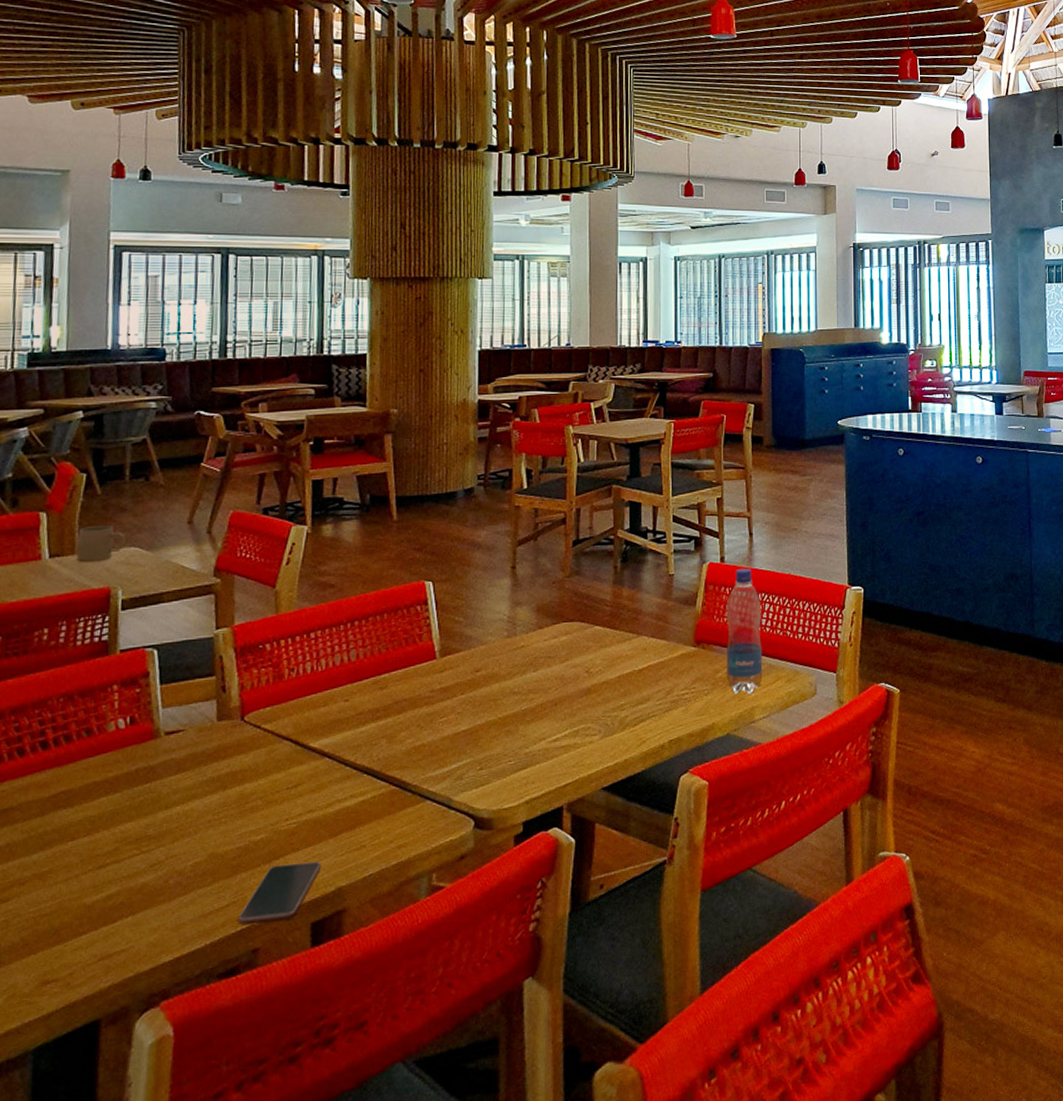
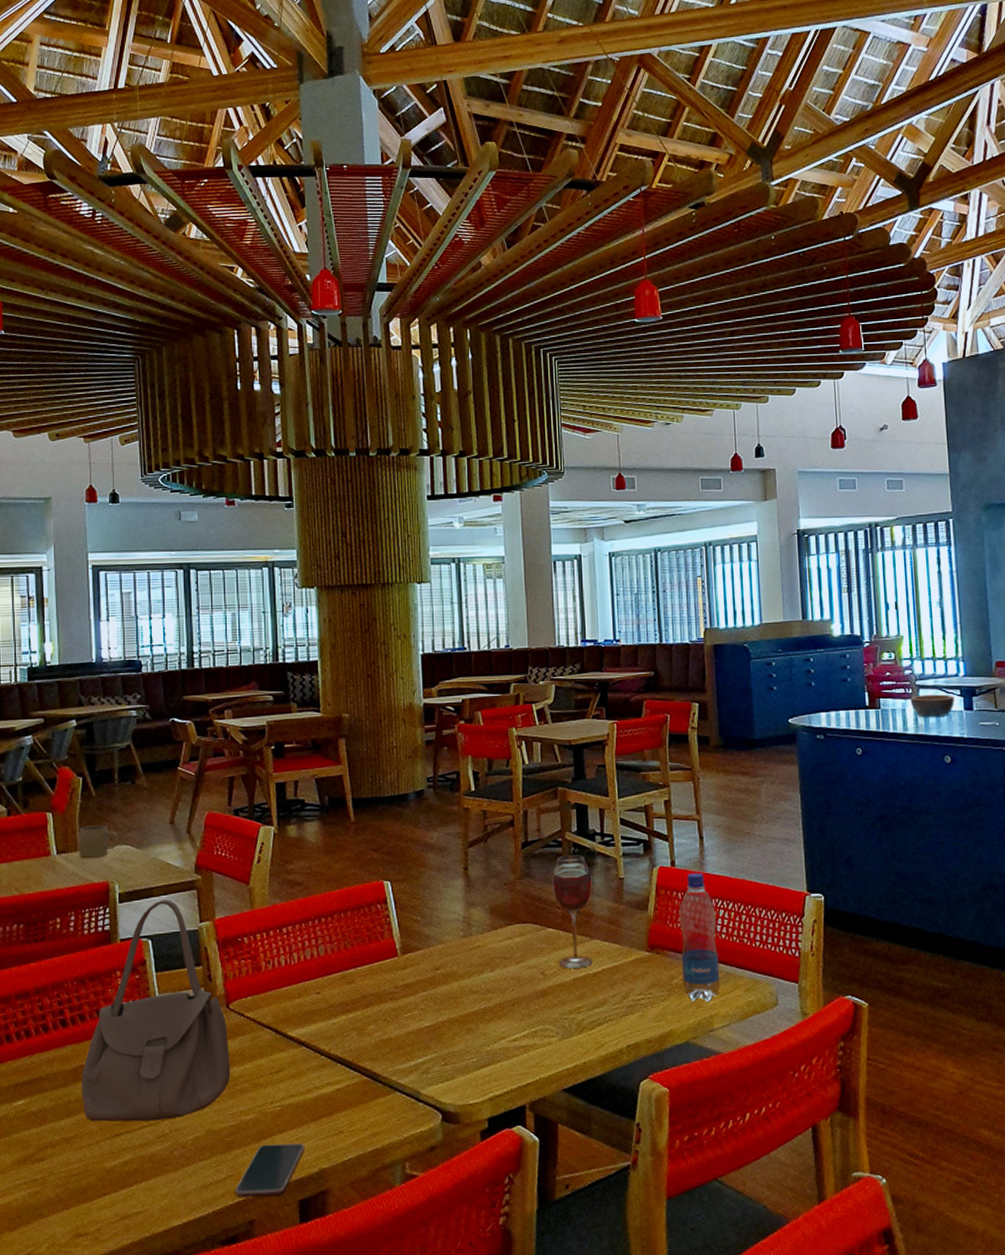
handbag: none [60,605,242,854] -> present [81,899,231,1122]
wineglass: none [602,552,642,666] -> present [552,855,593,969]
bowl: none [948,400,987,421] -> present [910,694,955,717]

